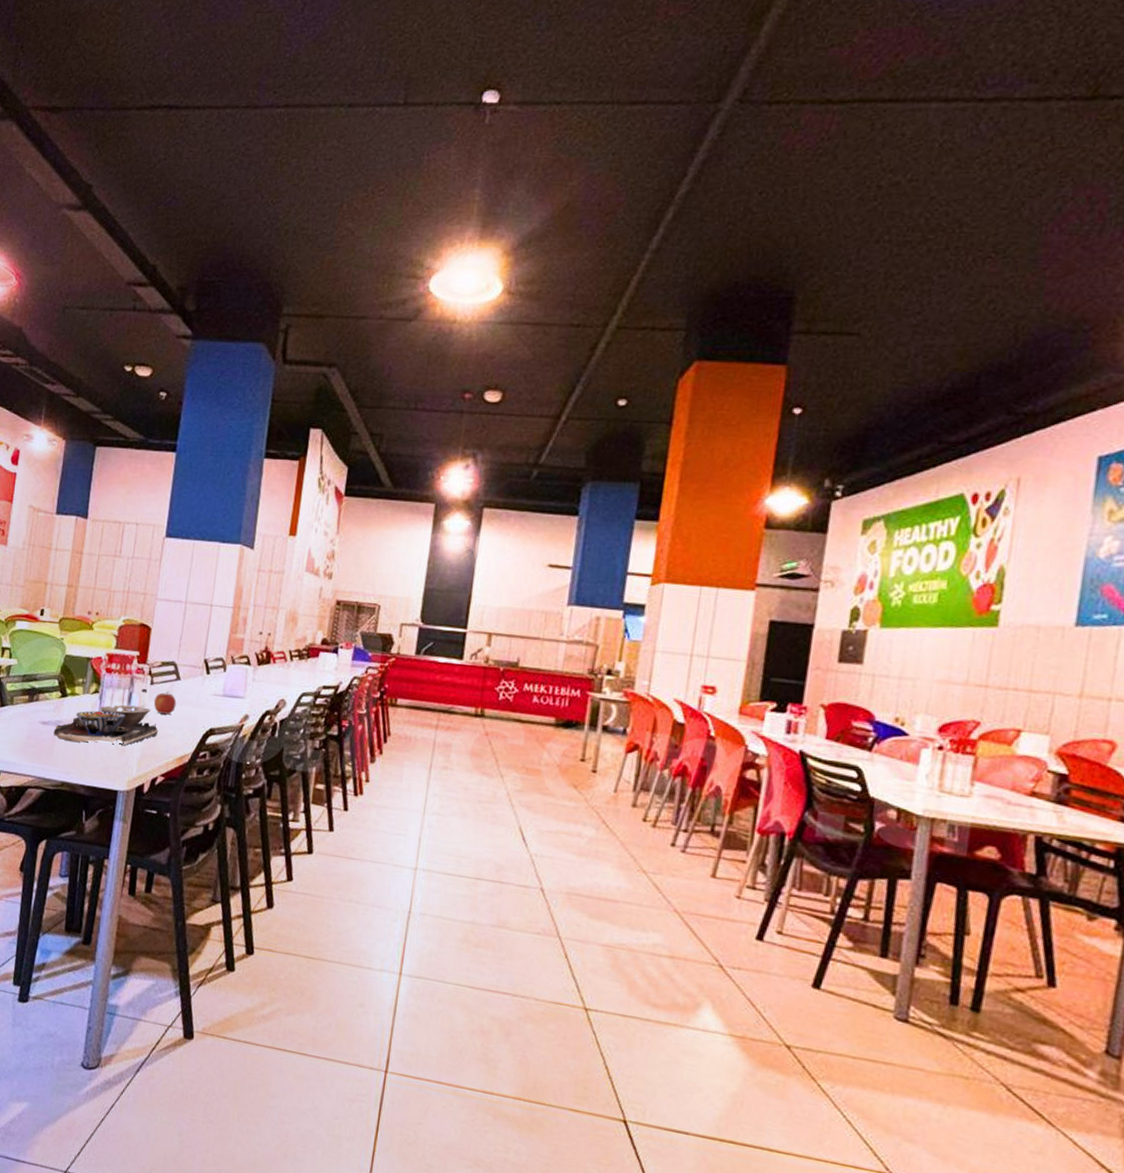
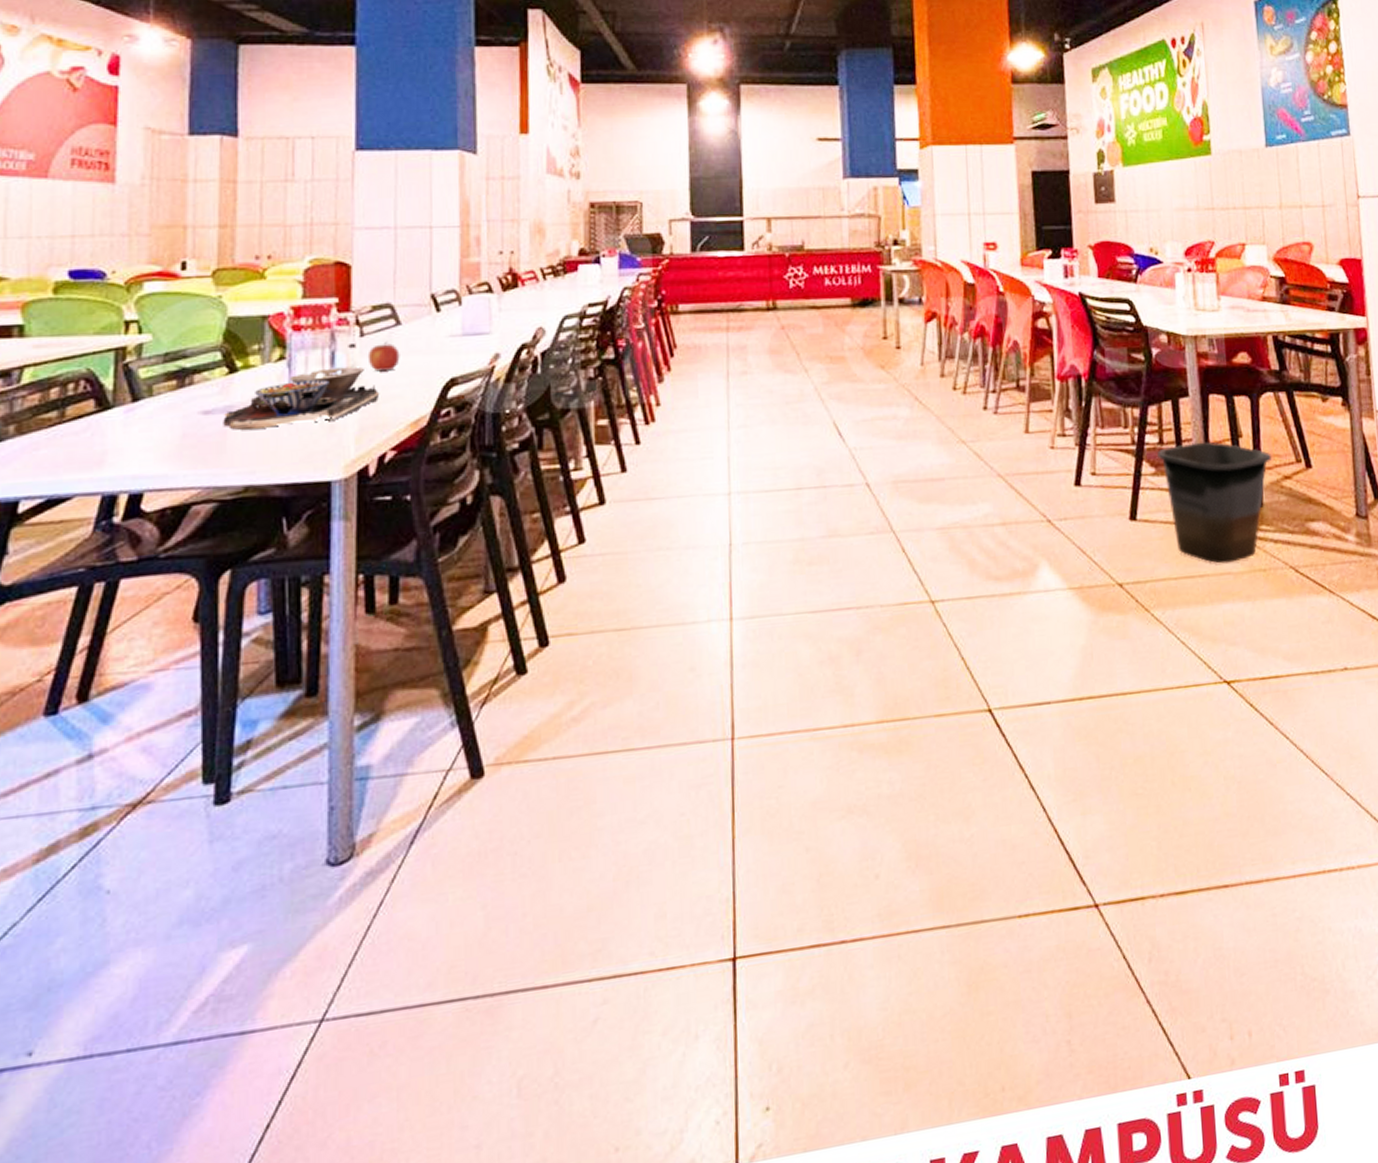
waste bin: none [859,925,1003,1061] -> present [1157,442,1271,564]

